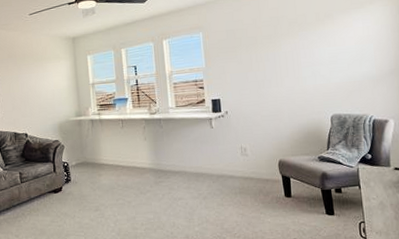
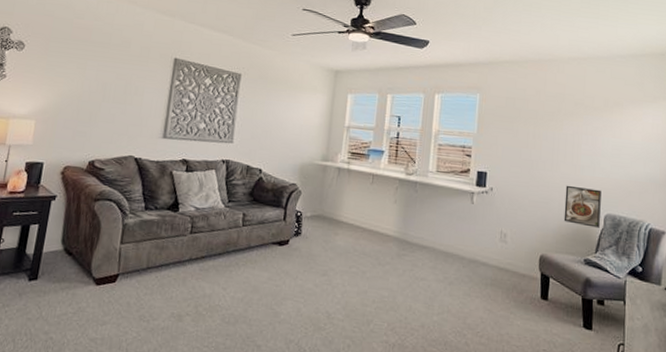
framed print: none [292,95,328,129] -> present [563,185,602,228]

